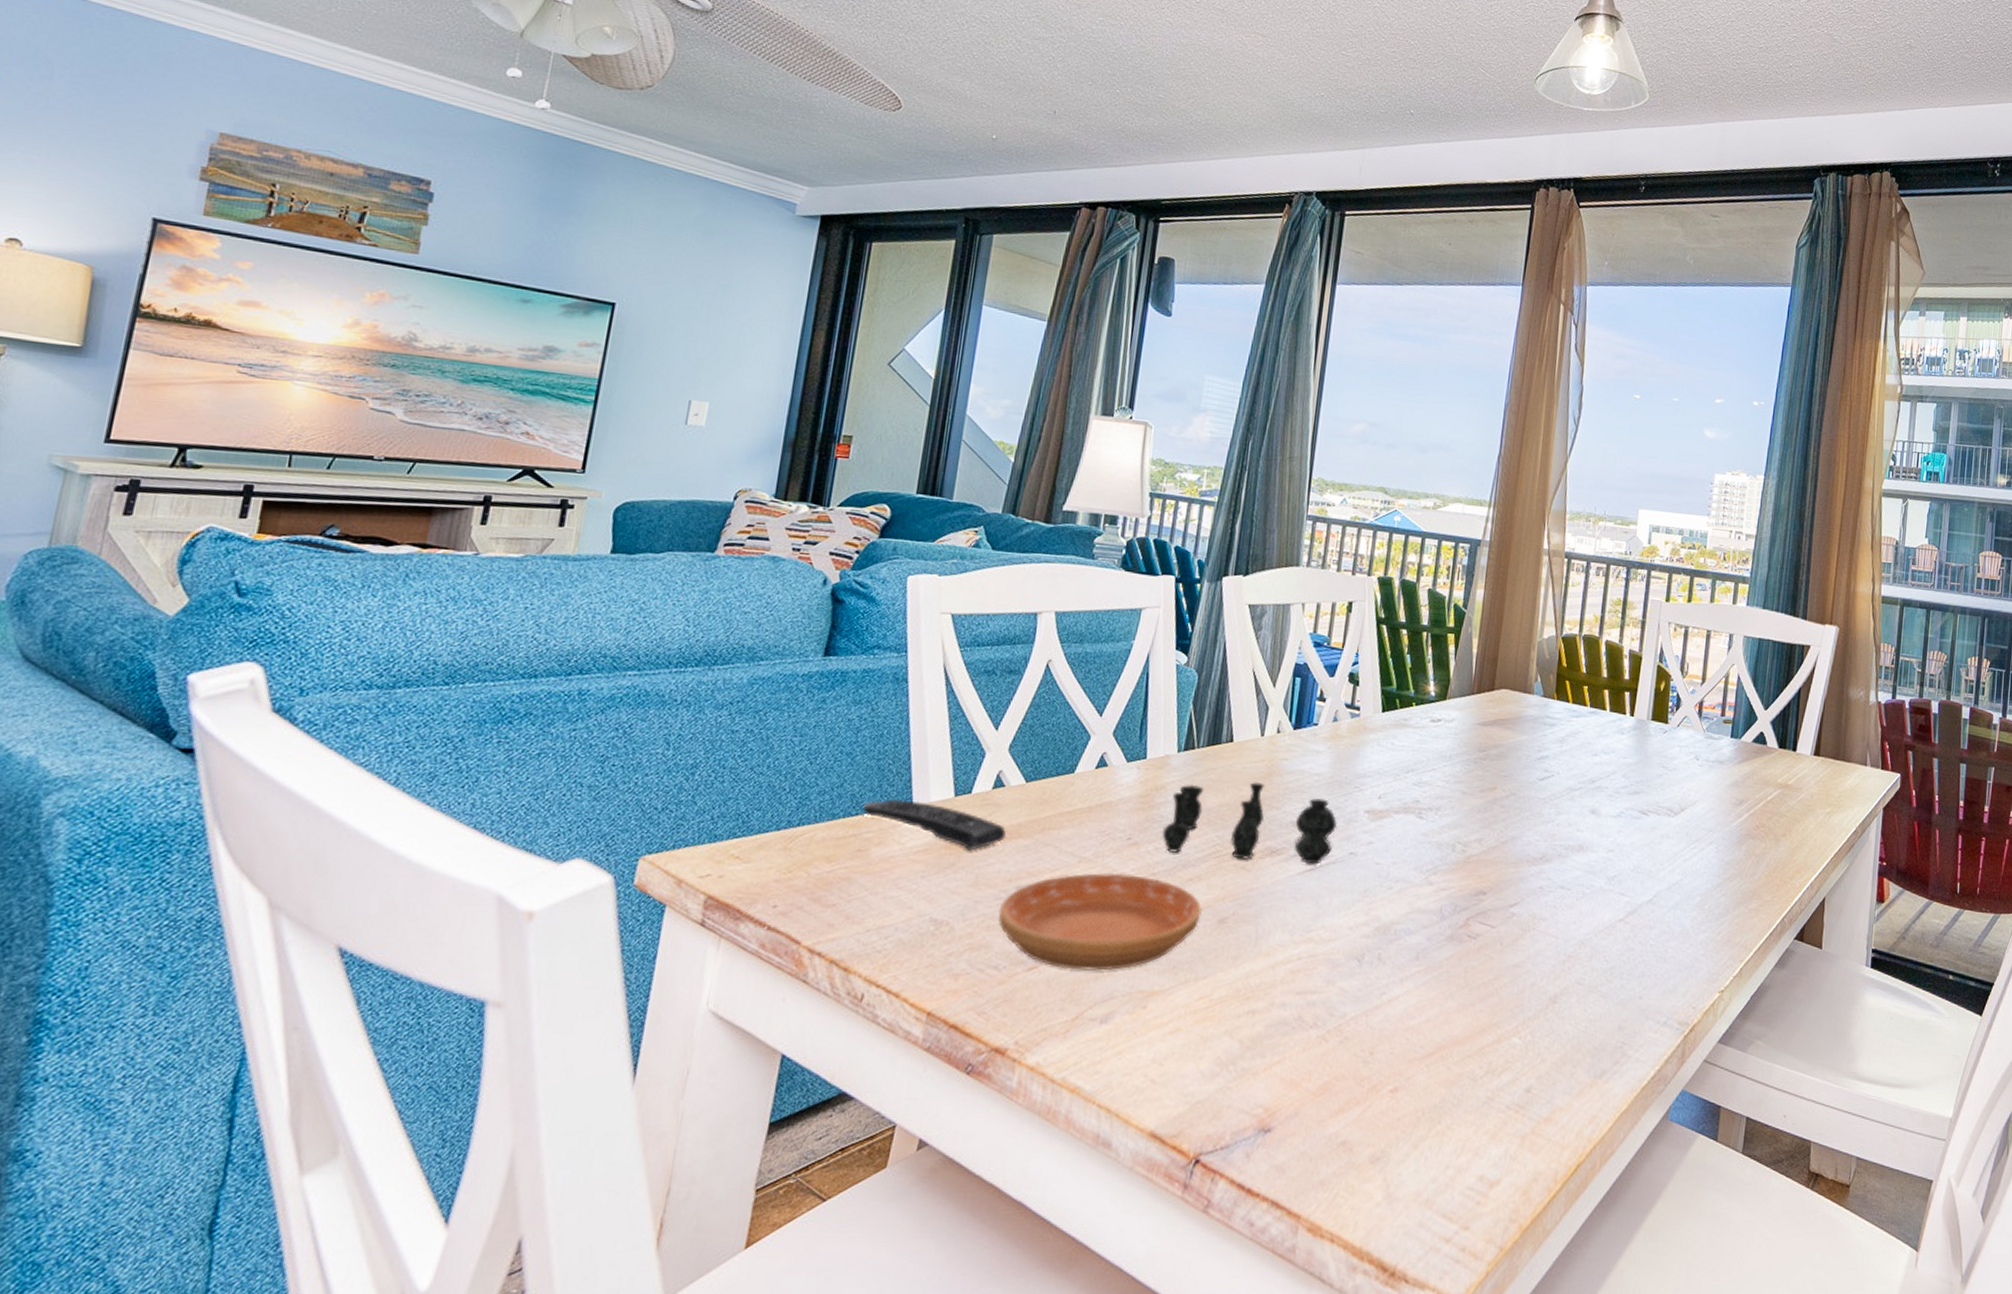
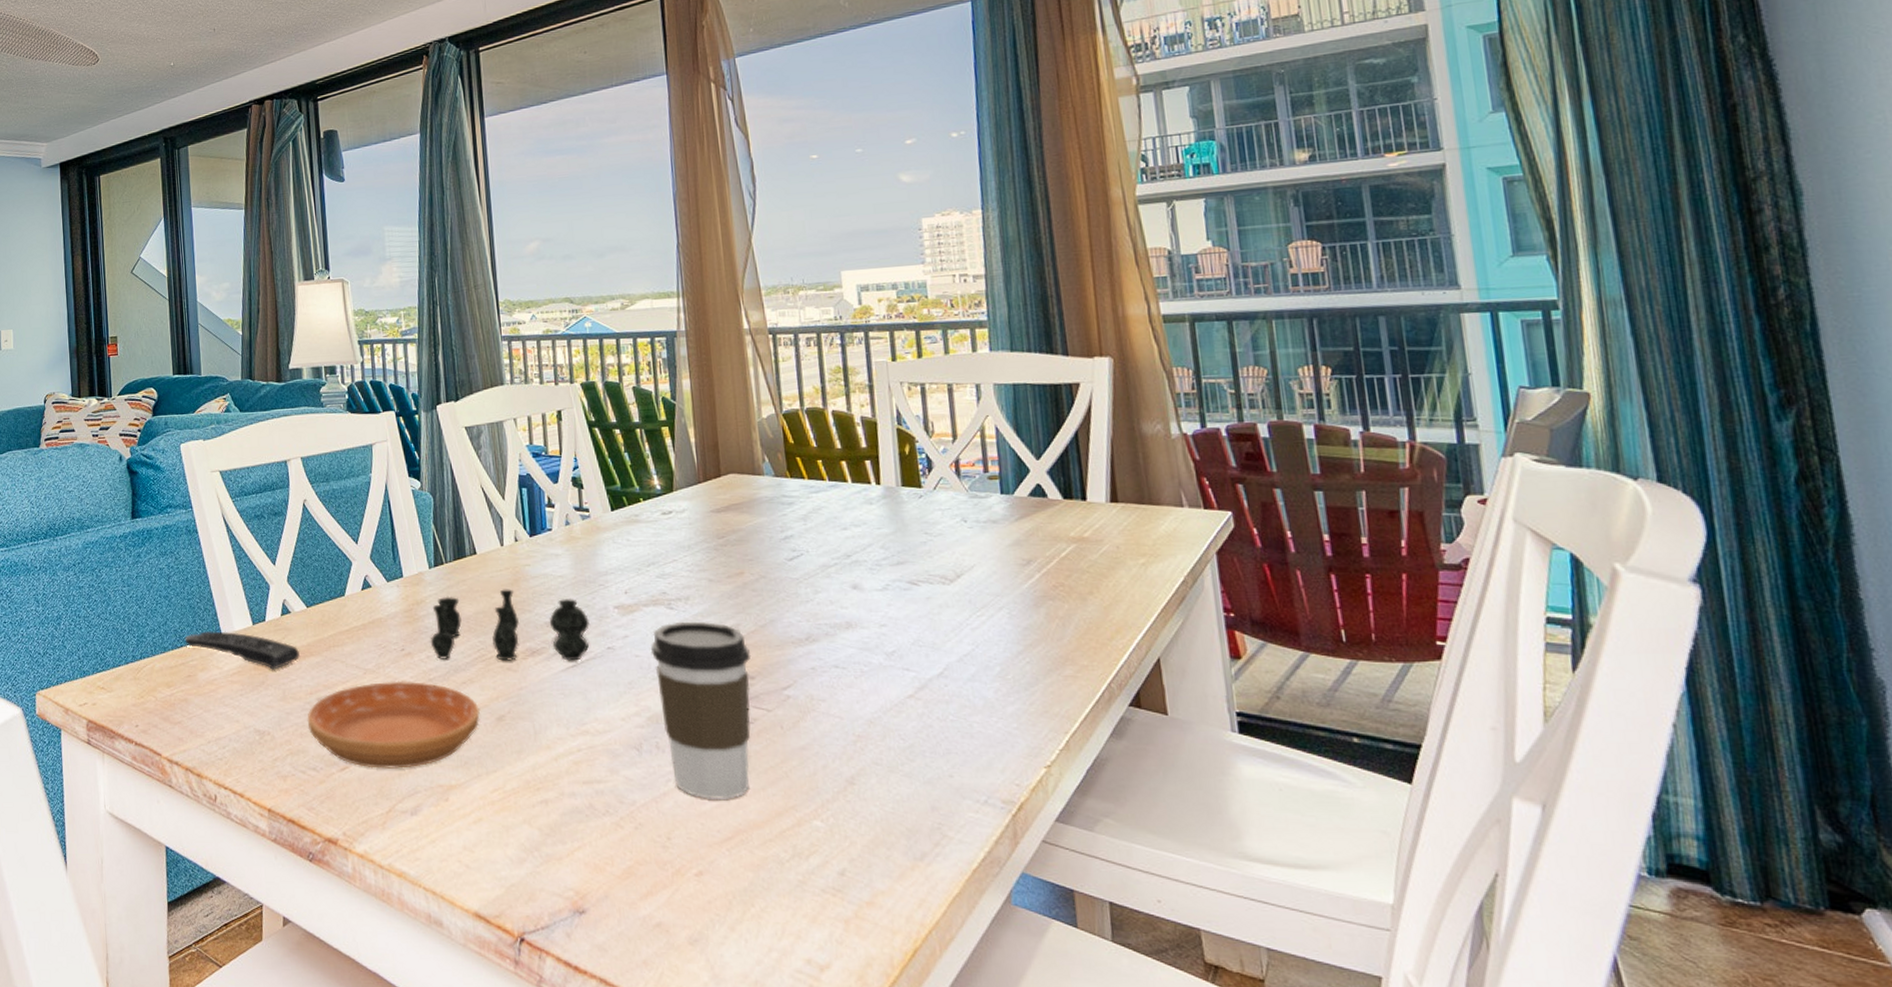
coffee cup: none [1389,831,1487,1014] -> present [650,621,752,799]

